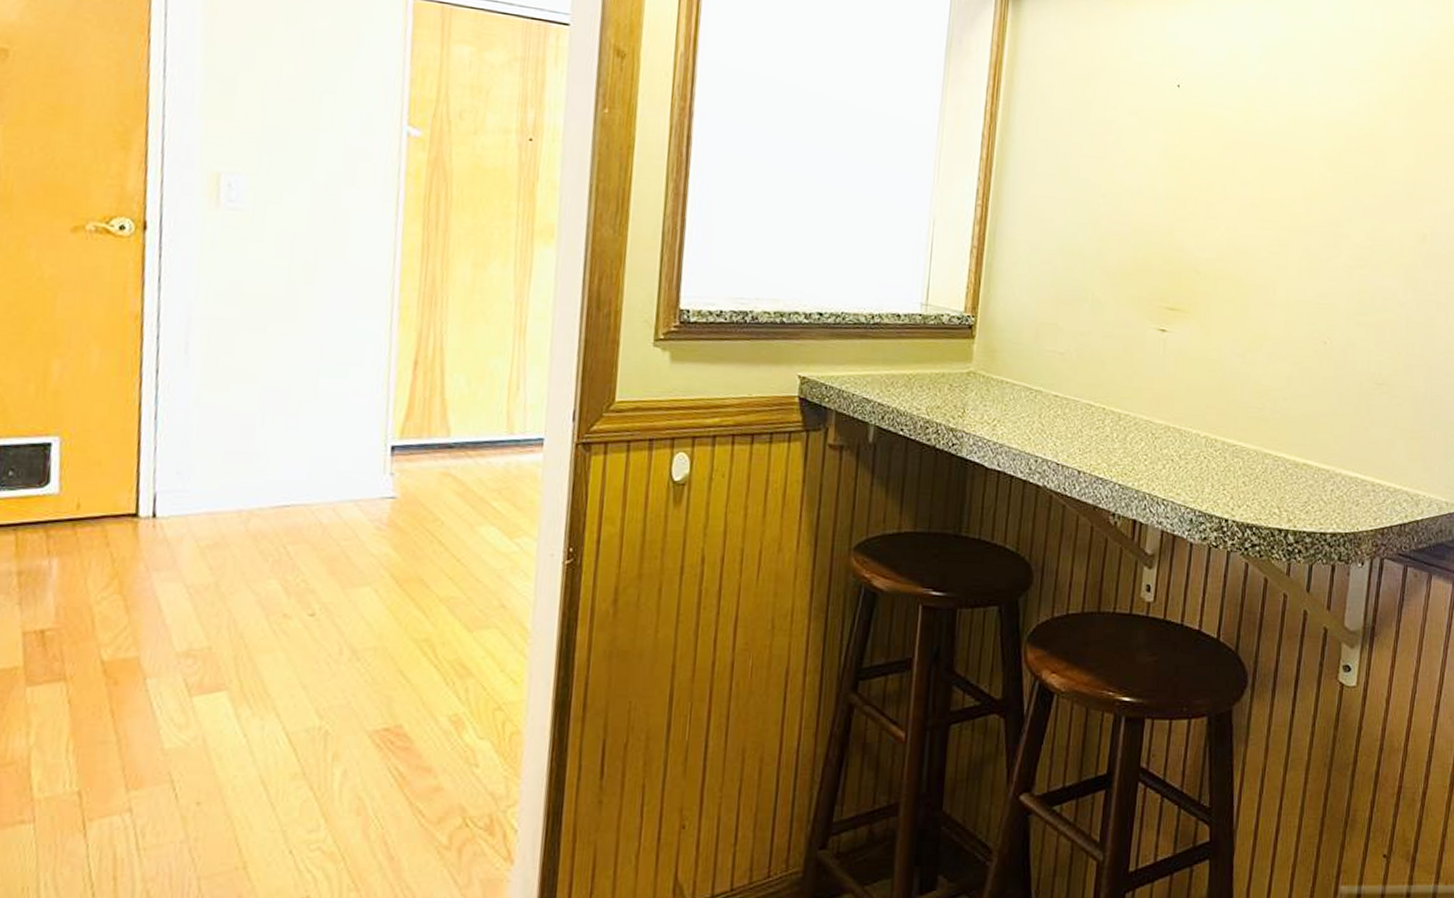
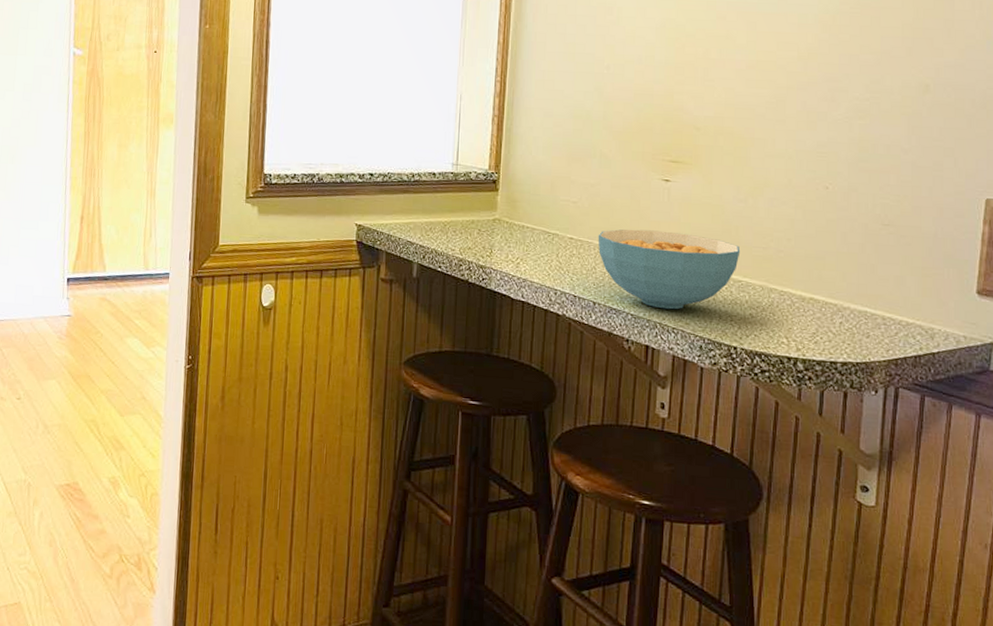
cereal bowl: none [1085,385,1236,479] -> present [598,229,741,310]

